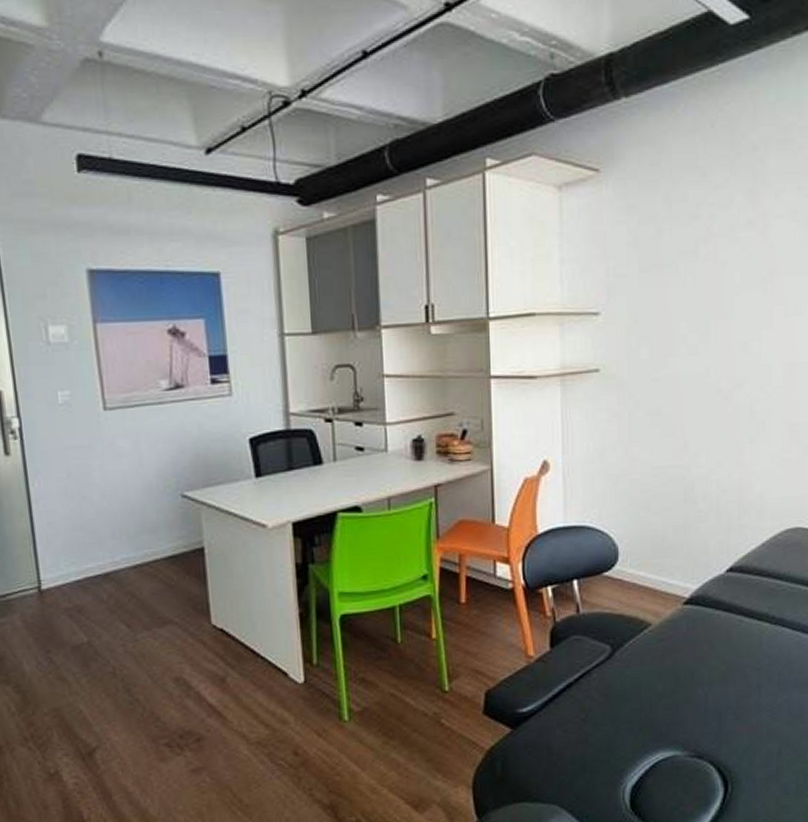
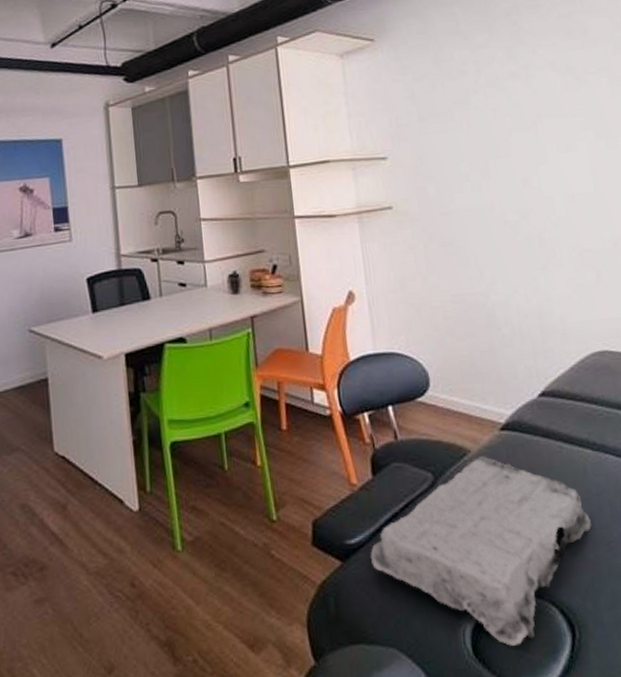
stone plaque: none [541,623,758,800] -> present [370,450,592,646]

